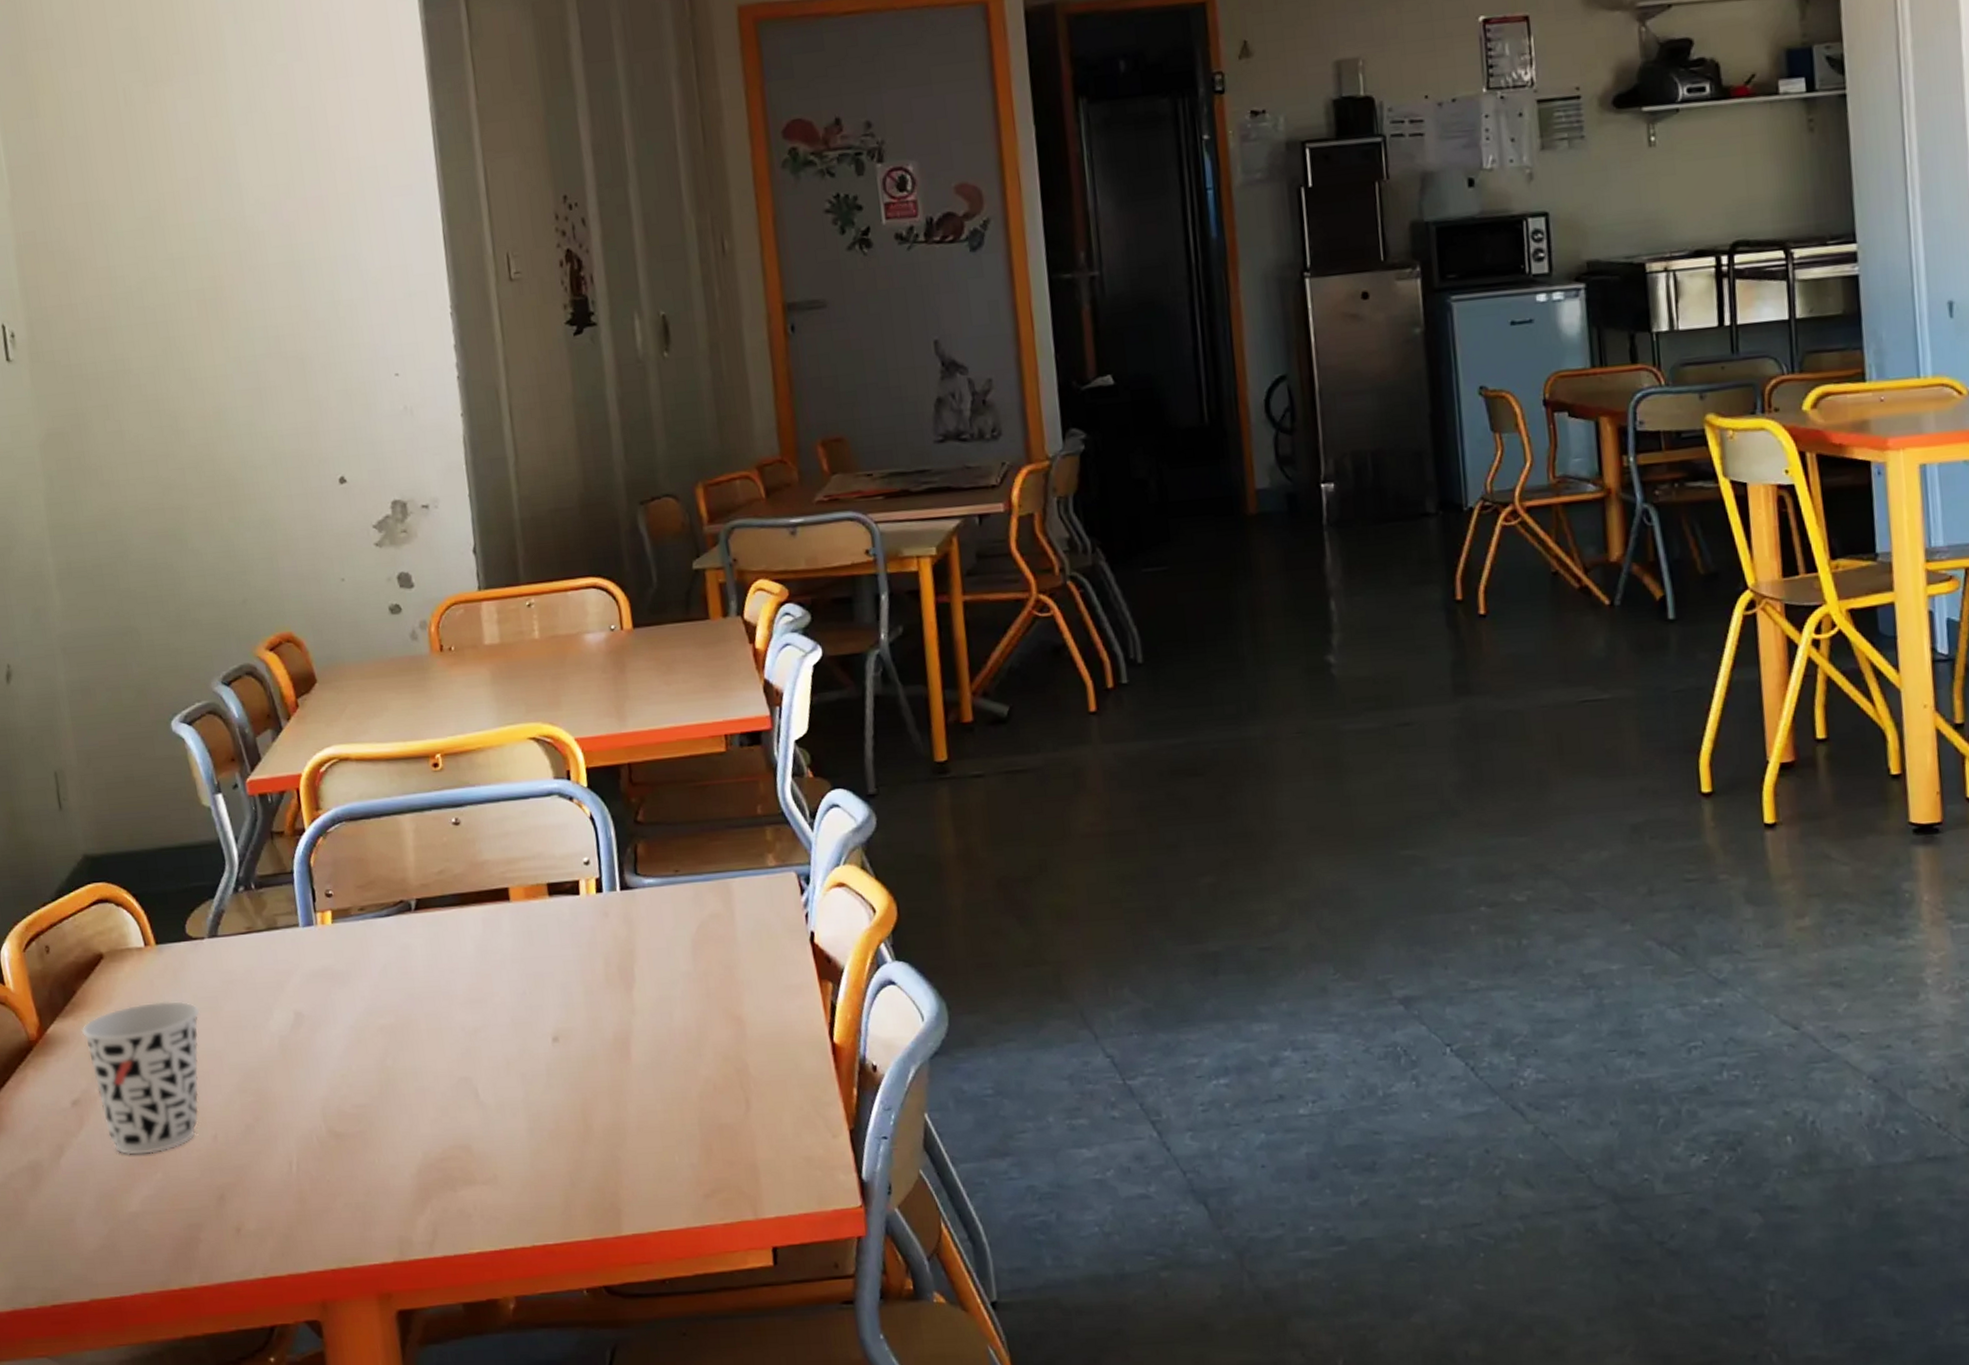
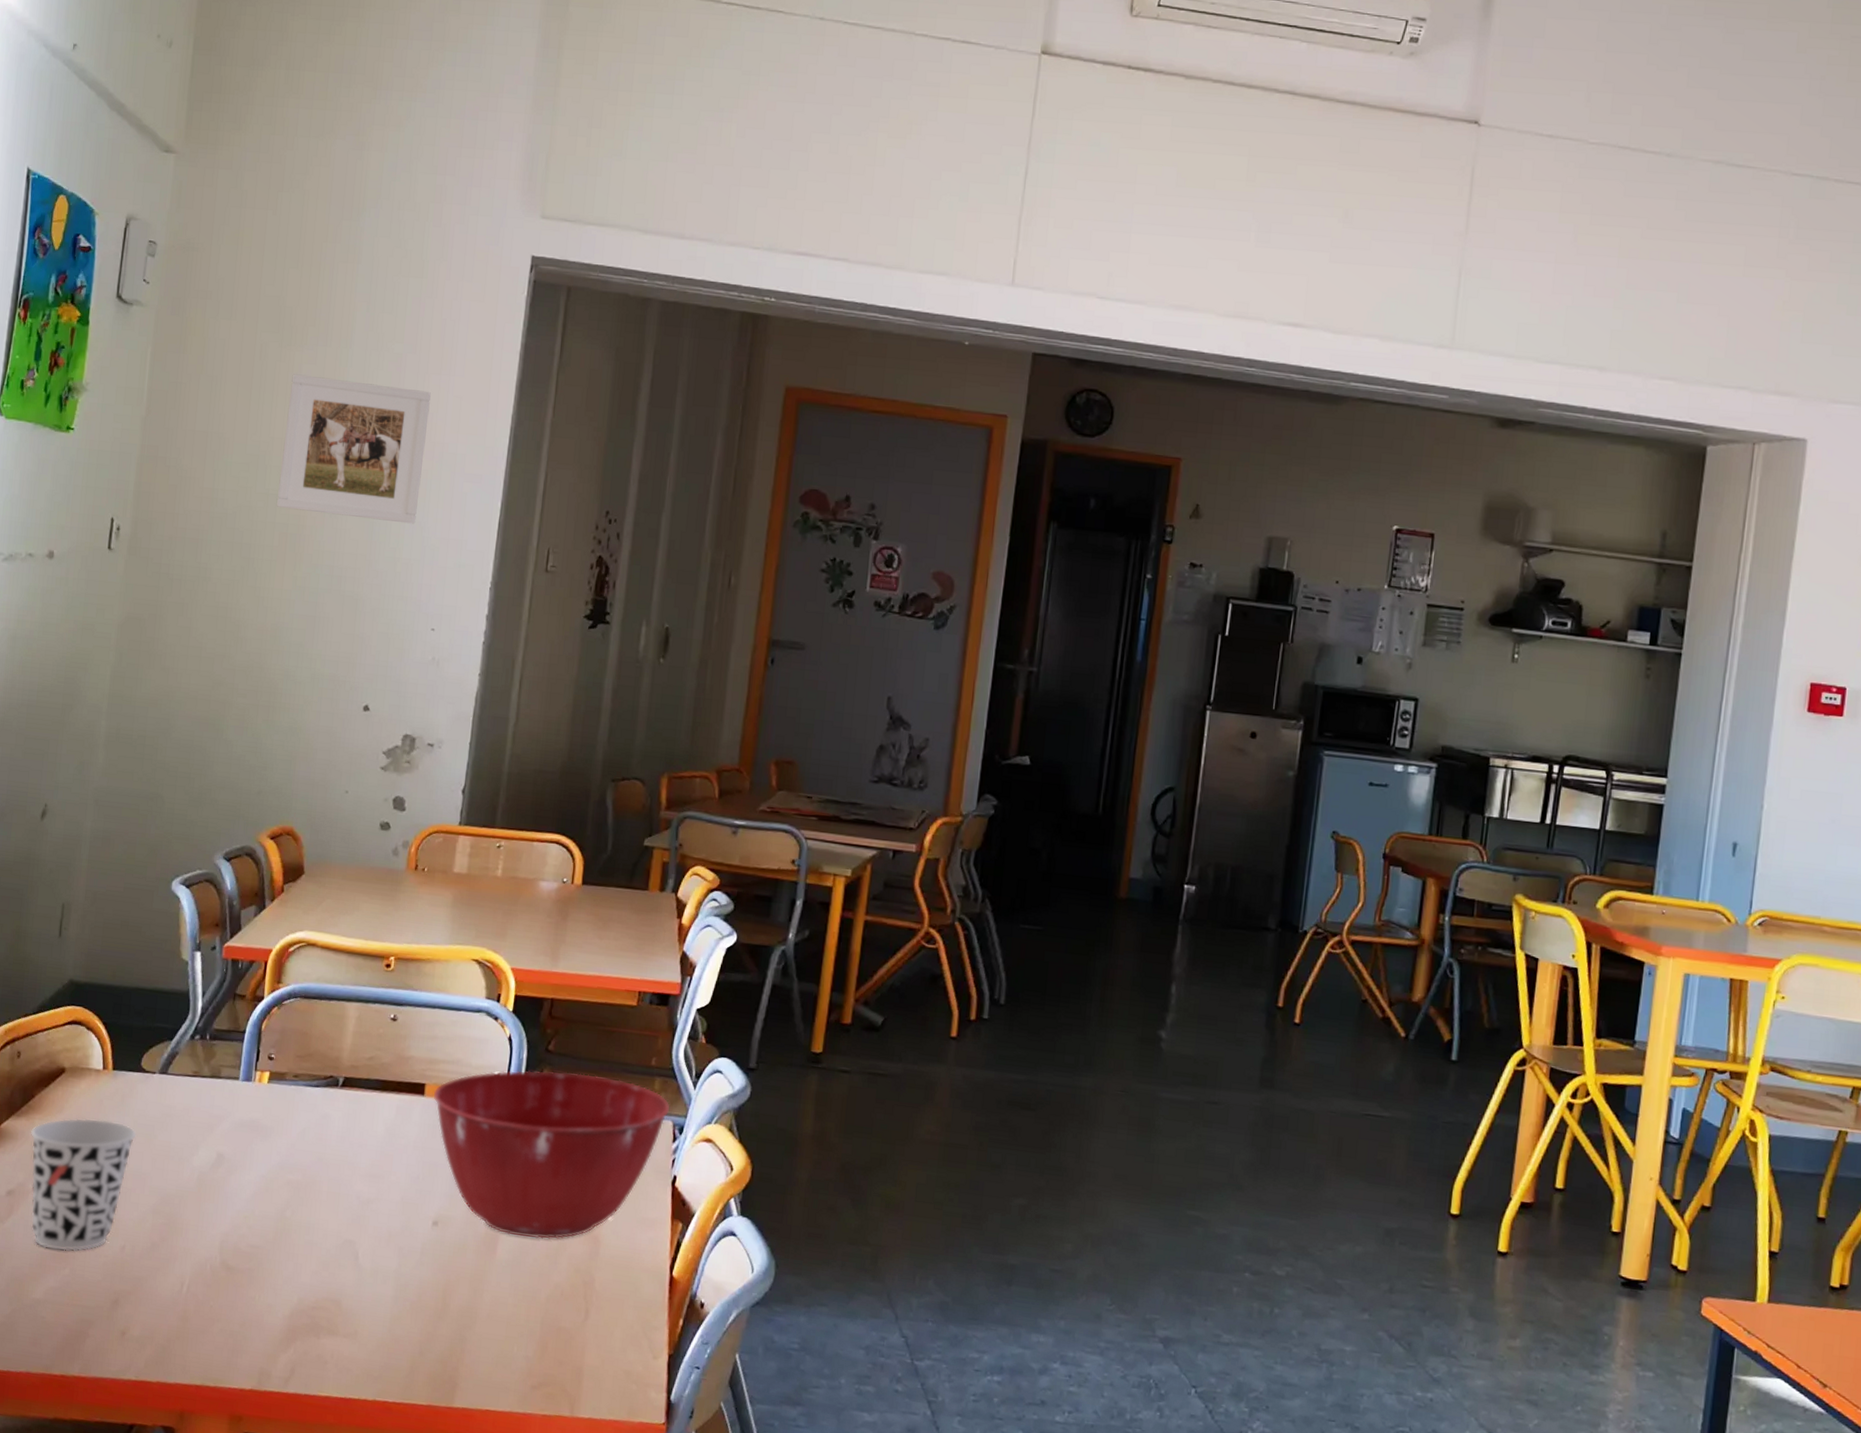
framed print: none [167,101,349,272] -> present [276,374,431,524]
mixing bowl: none [519,838,790,1035] -> present [433,1070,671,1239]

